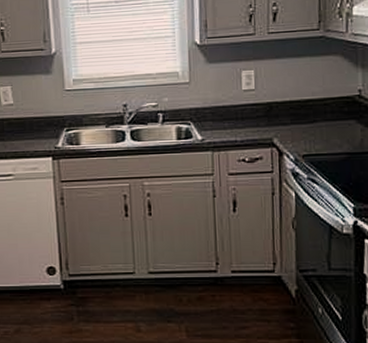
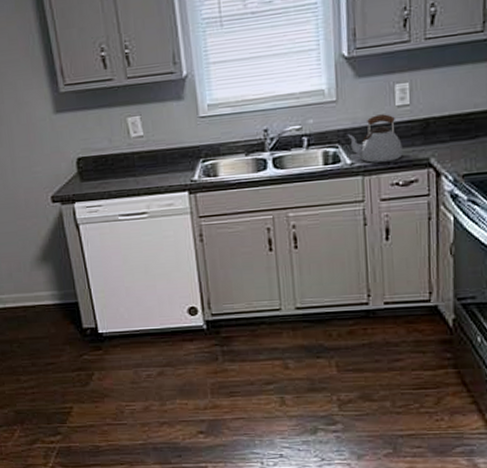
kettle: none [198,97,249,140] -> present [347,114,403,163]

